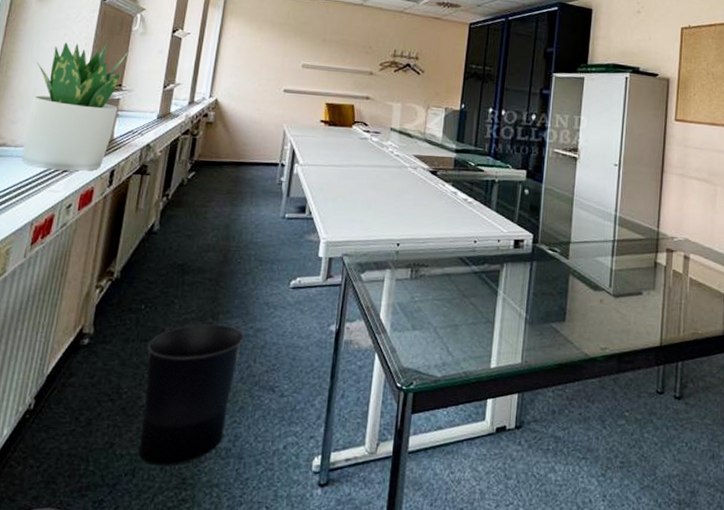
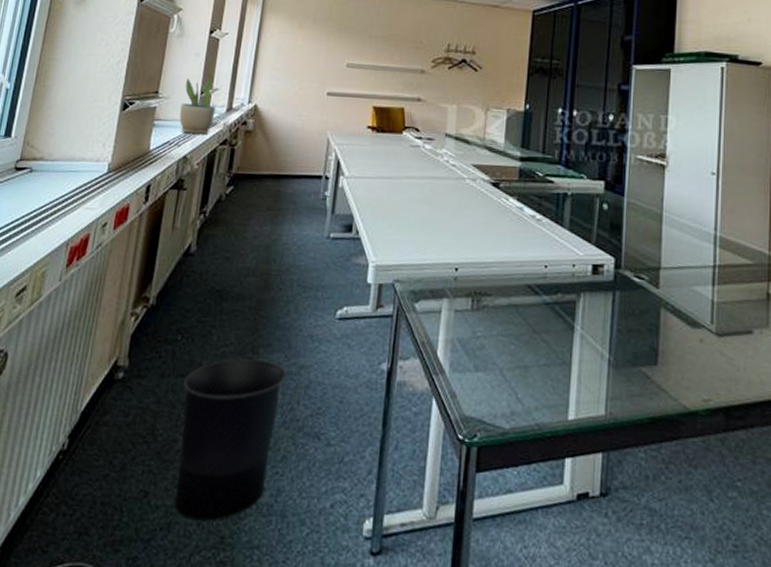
planter: present [21,41,133,172] -> none [58,45,170,187]
potted plant: none [142,73,178,125] -> present [179,78,216,134]

